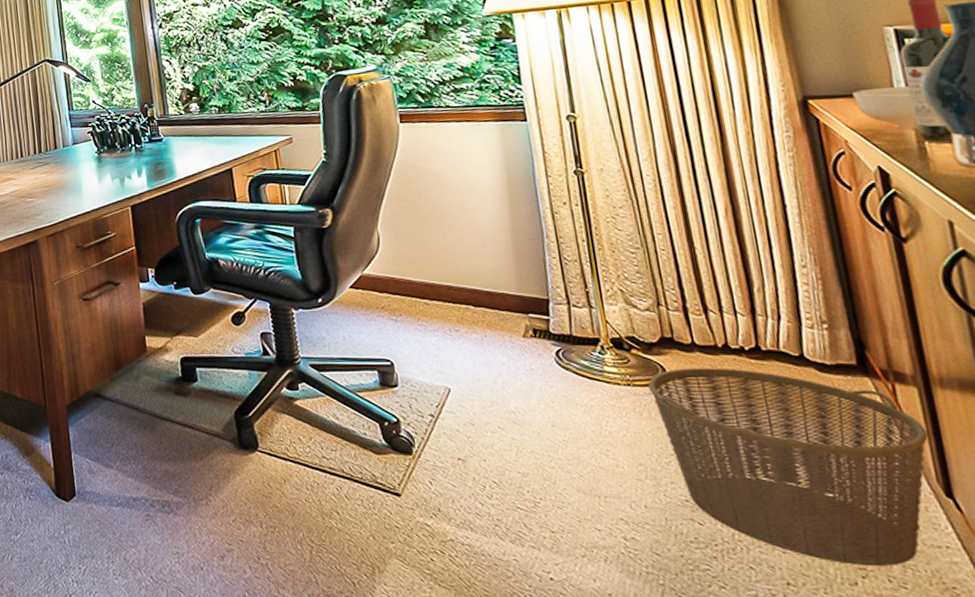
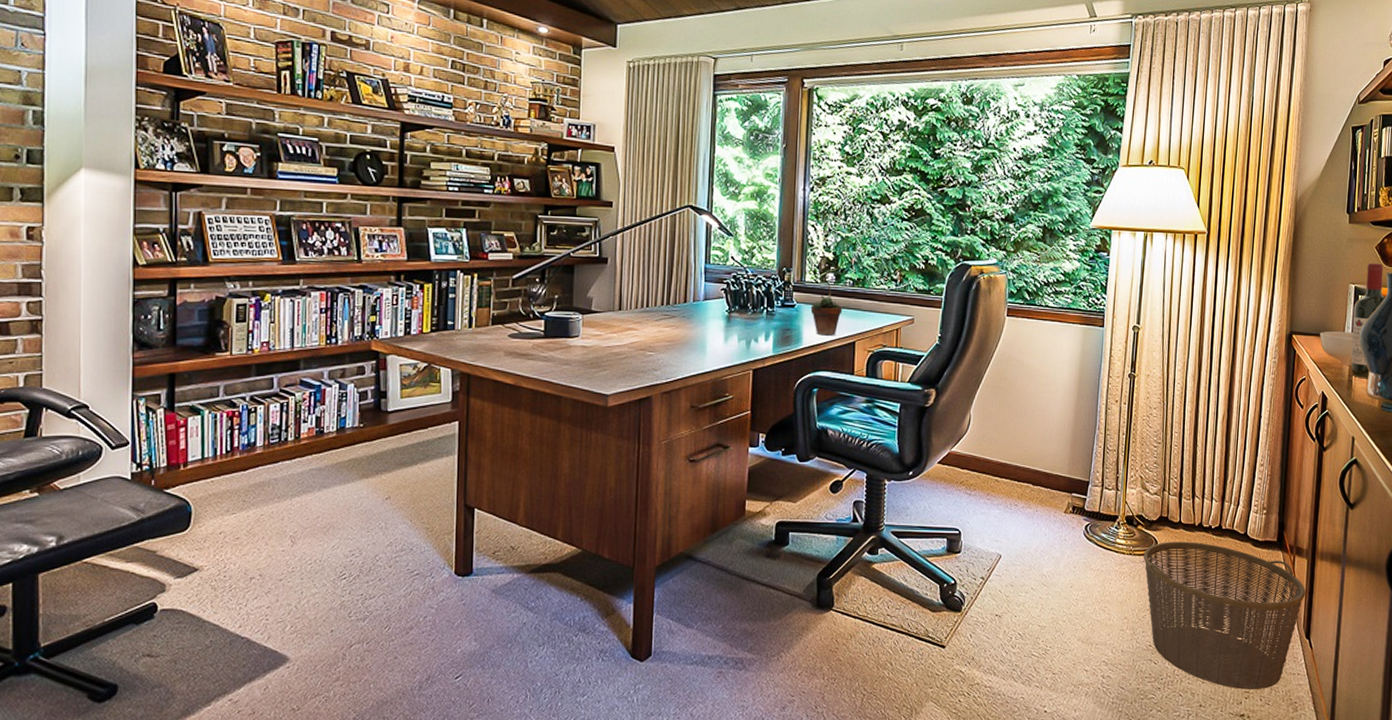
succulent plant: none [179,114,213,166] -> present [810,284,843,336]

